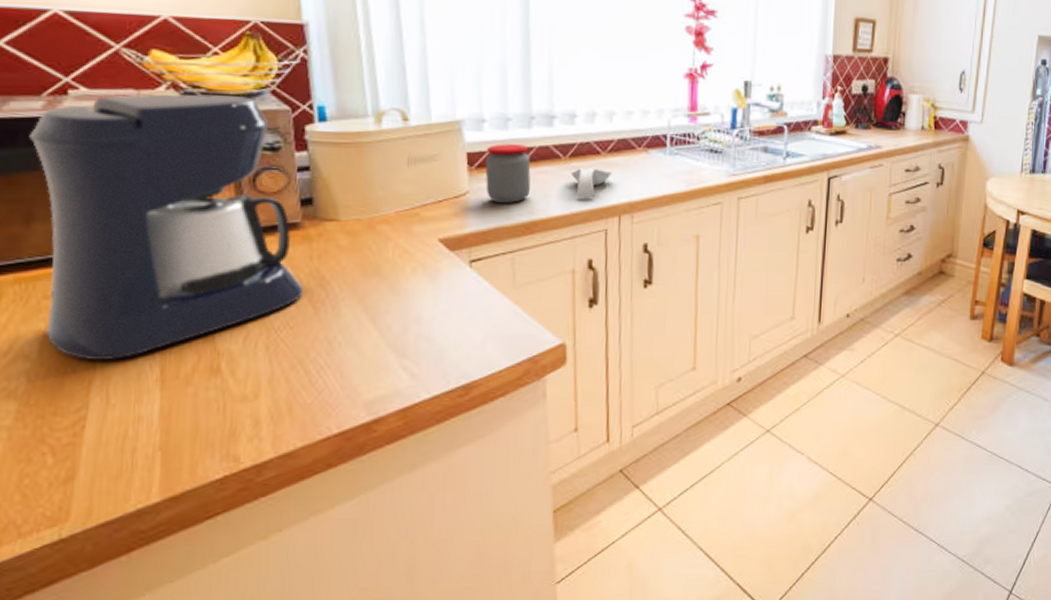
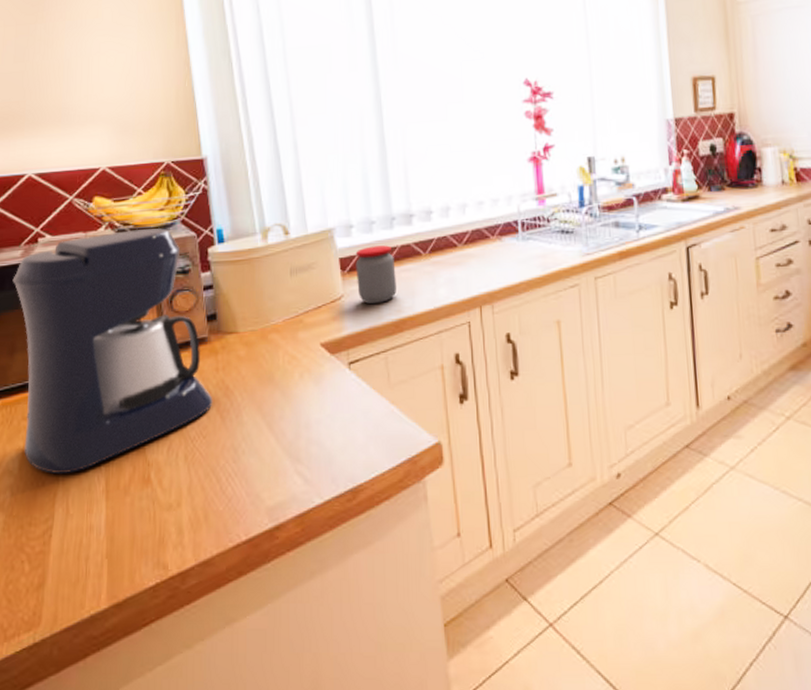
spoon rest: present [570,168,612,198] -> none [431,261,469,293]

